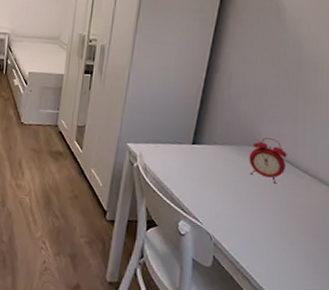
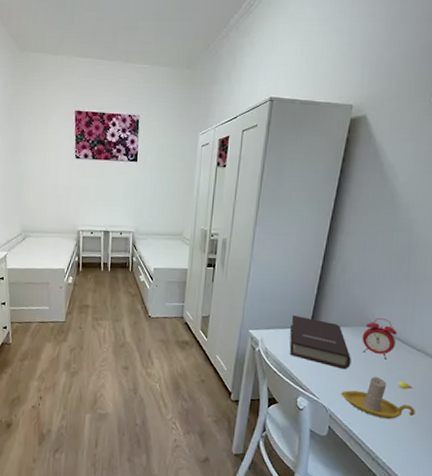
book: none [170,130,238,193] -> present [289,315,351,370]
candle holder: none [225,202,310,253] -> present [340,376,416,420]

